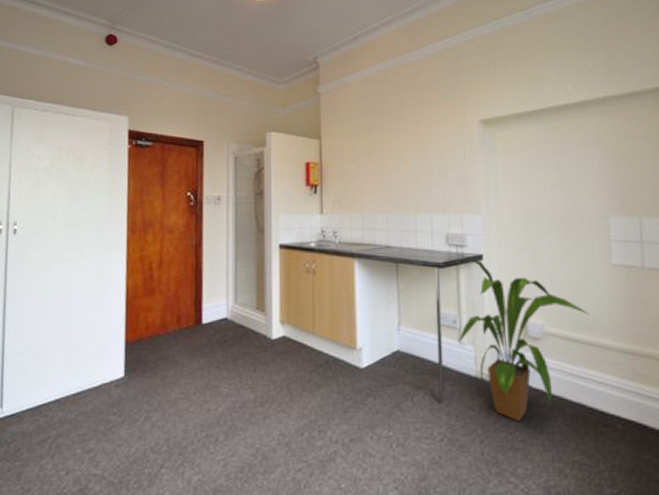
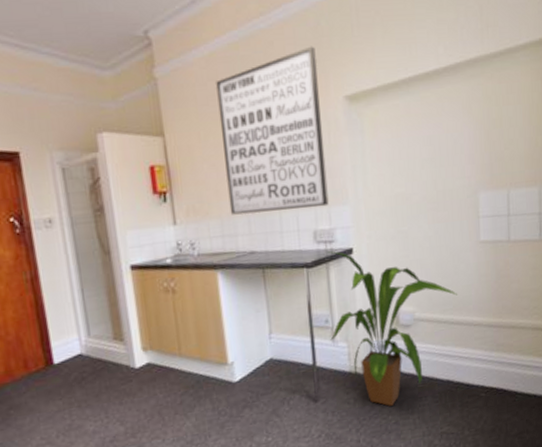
wall art: none [368,77,462,213] -> present [216,46,329,215]

